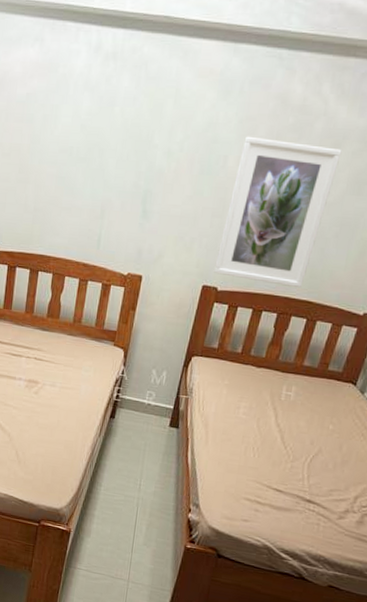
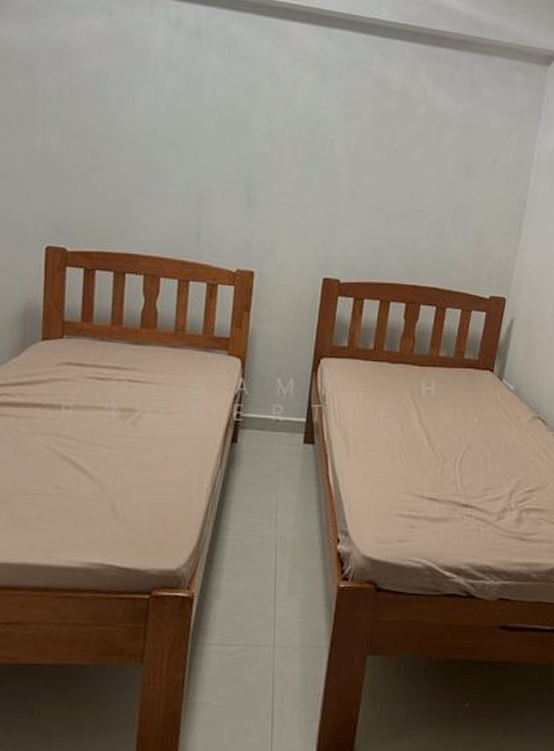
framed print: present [214,136,342,288] -> none [334,120,446,275]

